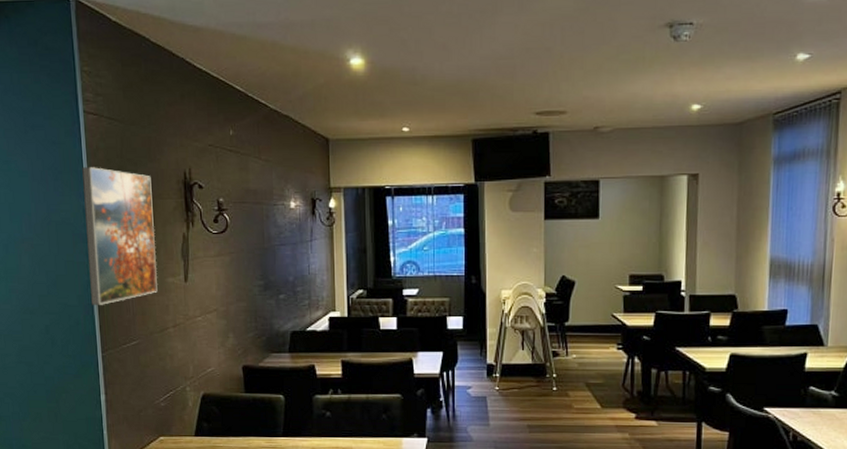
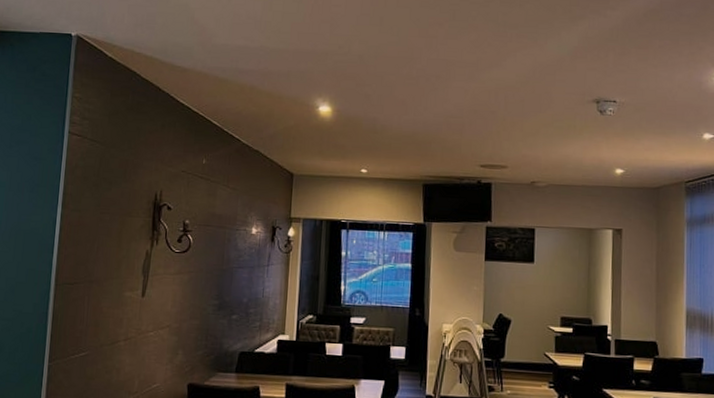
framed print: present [82,167,158,305] -> none [47,182,123,315]

